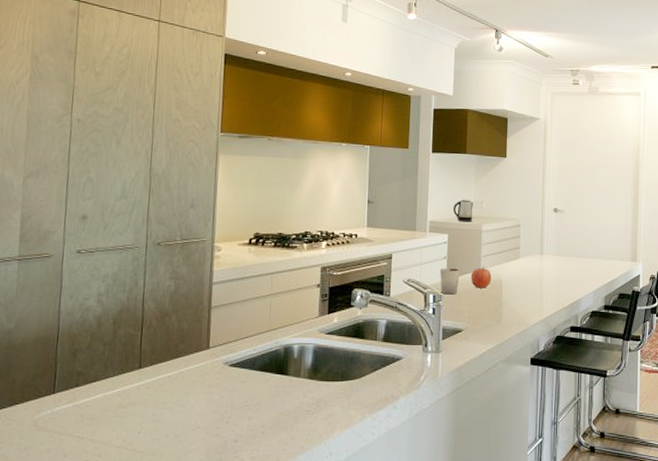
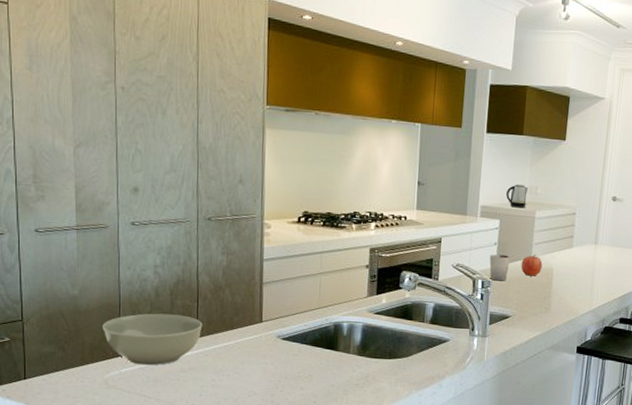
bowl: none [36,344,146,402] -> present [101,313,203,366]

